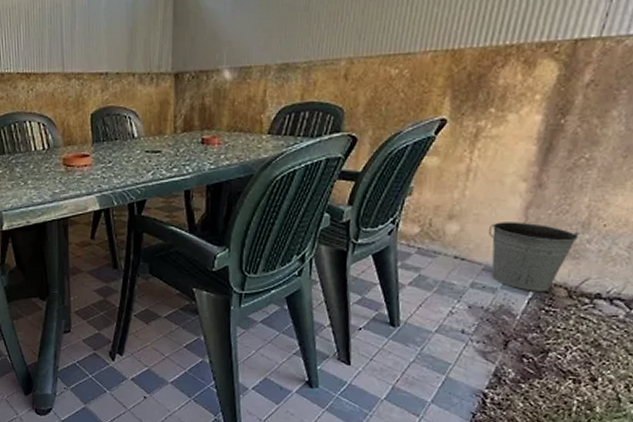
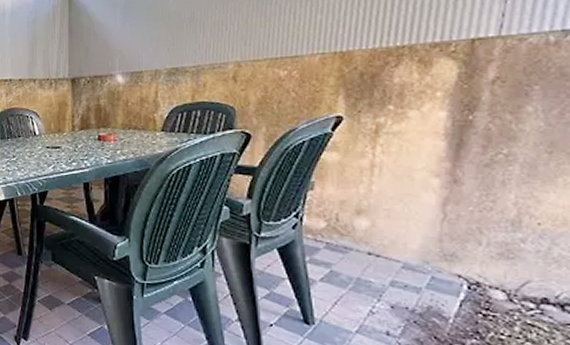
bucket: present [488,222,580,291] -> none [402,218,510,293]

